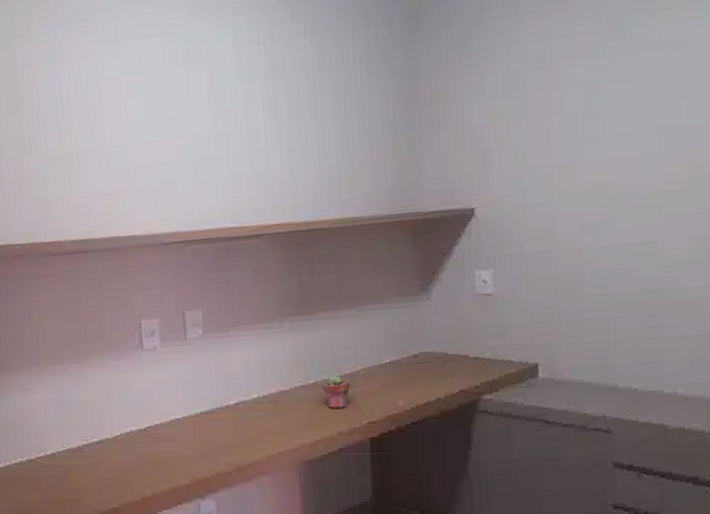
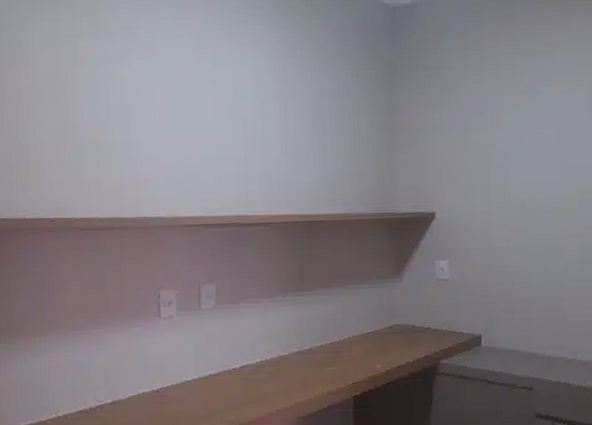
potted succulent: present [322,373,350,409] -> none [316,340,338,372]

